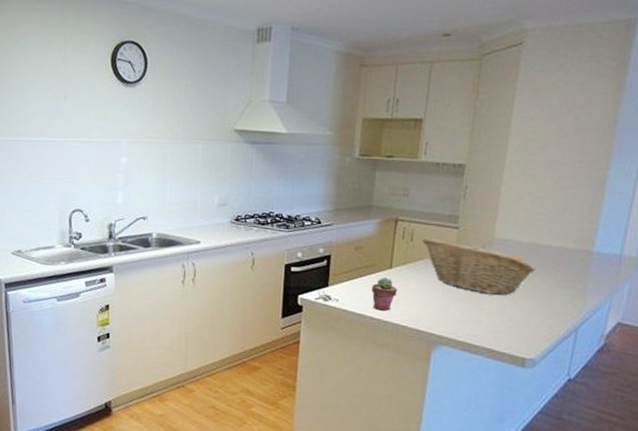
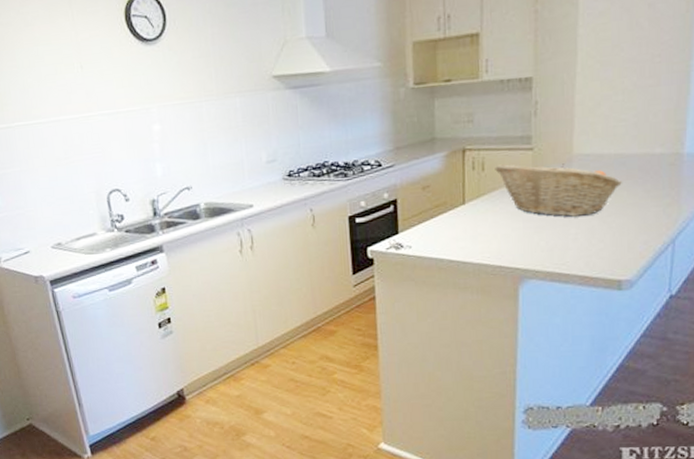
potted succulent: present [371,278,397,311] -> none [446,215,474,251]

